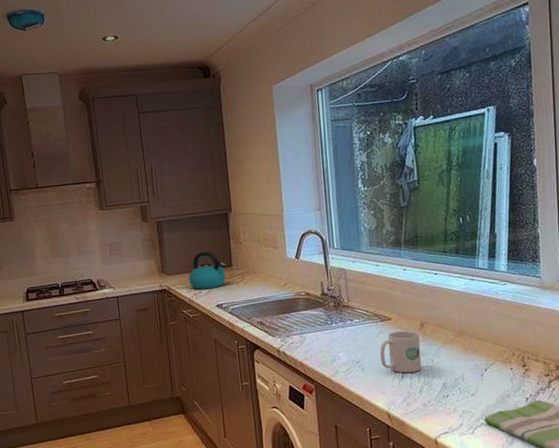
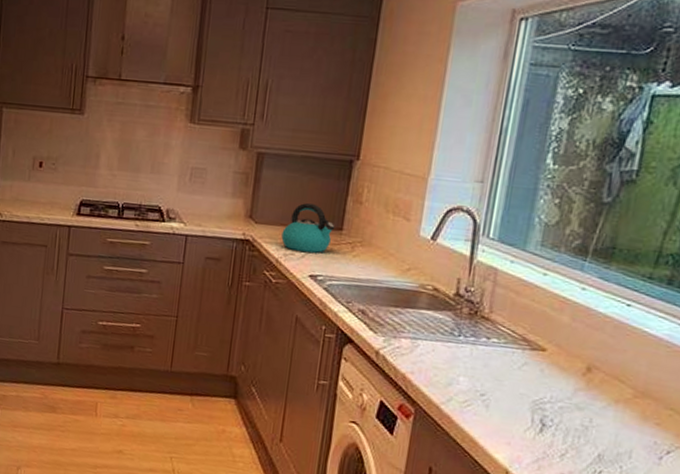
mug: present [379,330,422,373] -> none [515,367,582,429]

